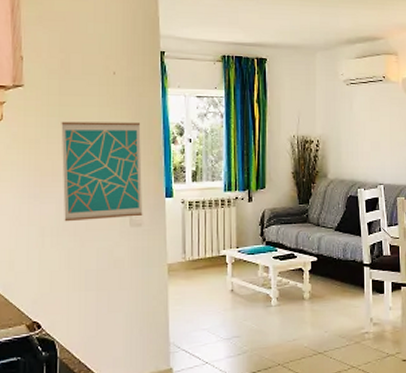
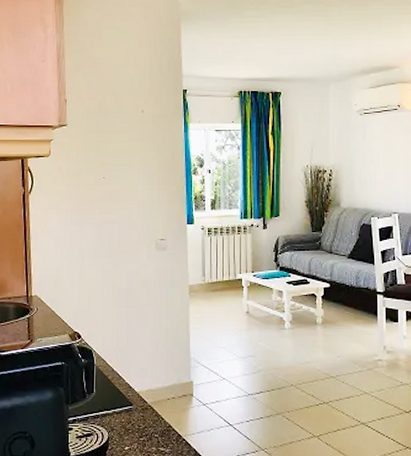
wall art: present [61,121,143,222] -> none [97,155,167,245]

